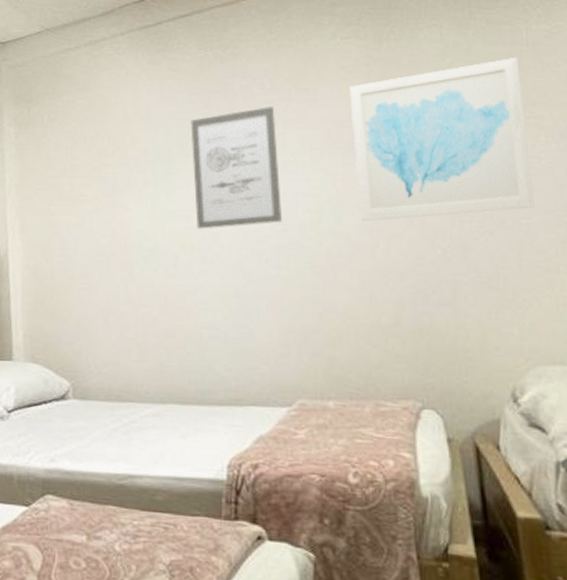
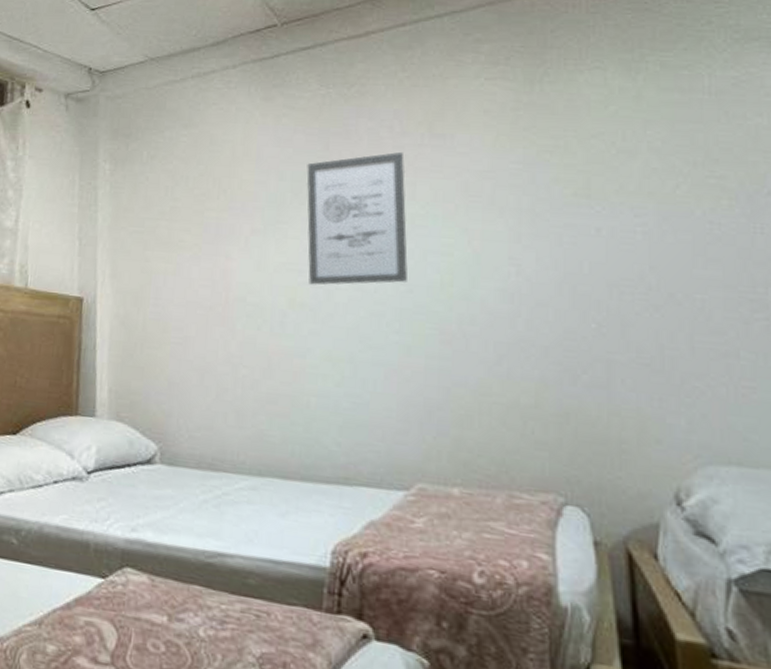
wall art: present [349,57,534,221] -> none [493,106,711,287]

